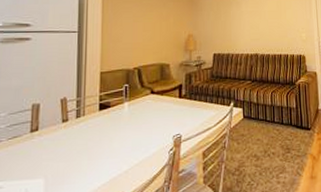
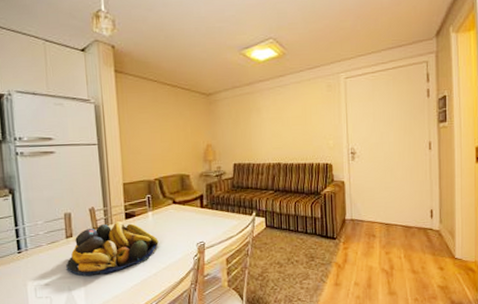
fruit bowl: none [26,113,133,176] -> present [66,221,159,276]

